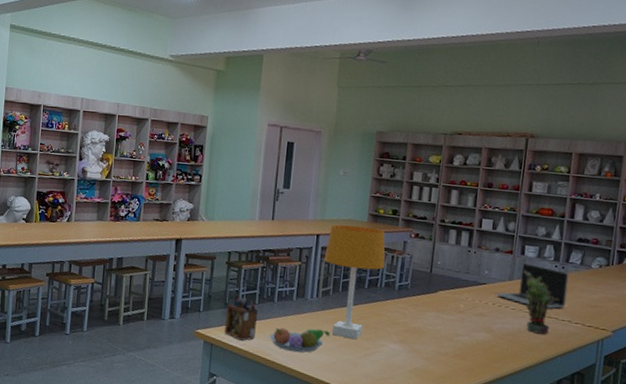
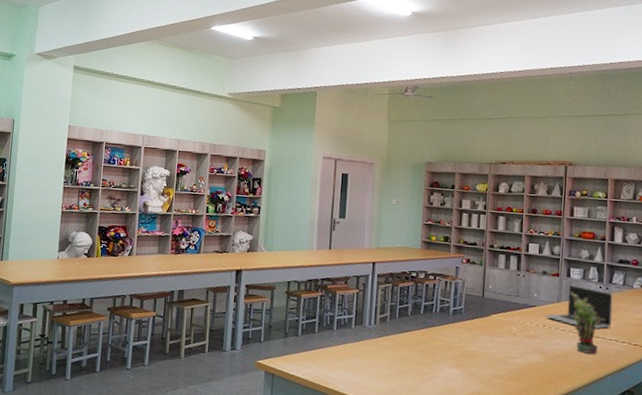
desk organizer: present [224,294,258,341] -> none [284,323,317,370]
fruit bowl: present [269,327,330,353] -> none [330,355,389,380]
desk lamp: present [324,224,386,340] -> none [380,252,440,366]

